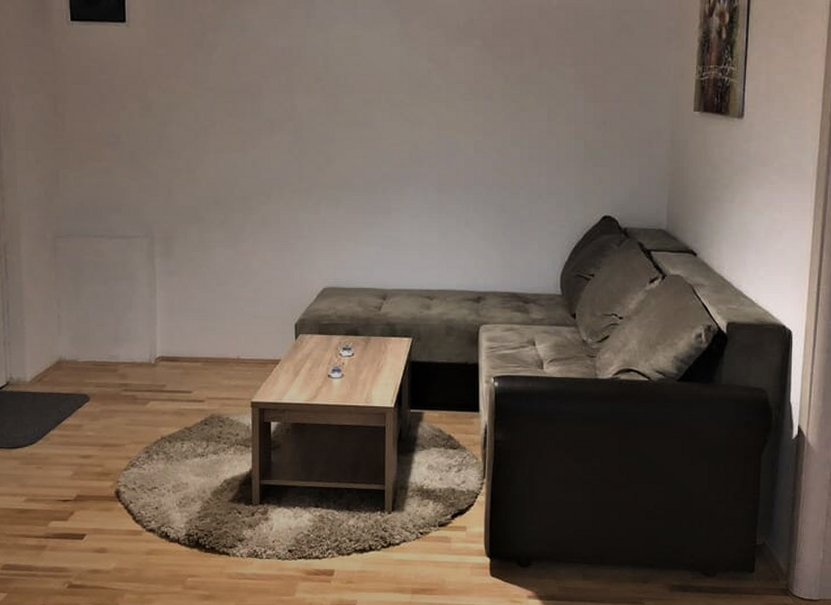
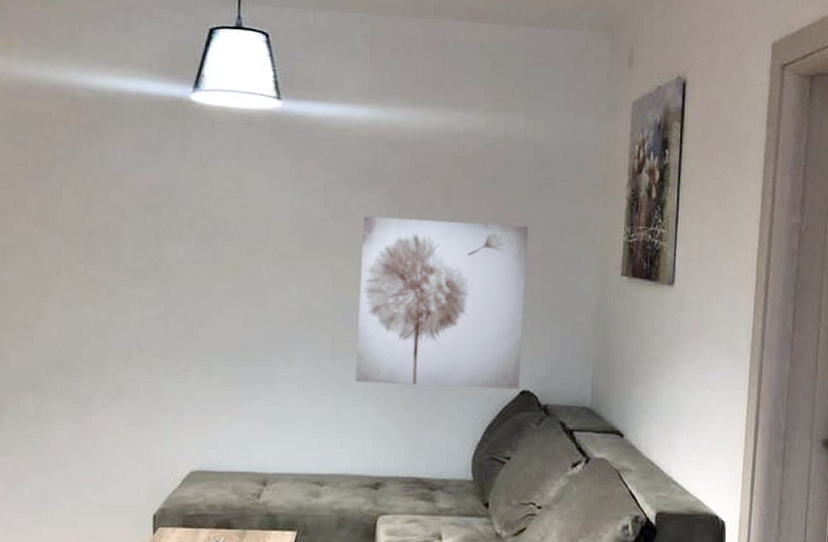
wall art: none [458,67,608,215] -> present [355,216,528,390]

